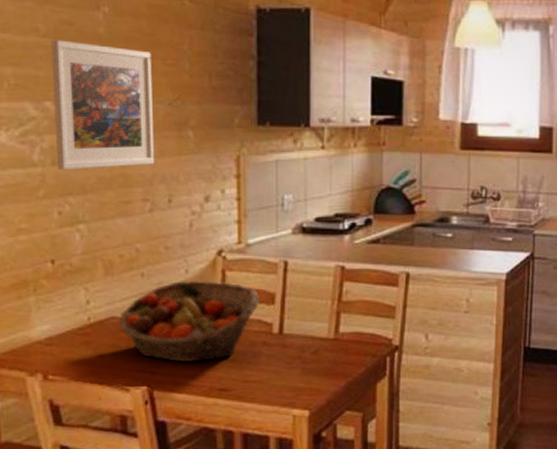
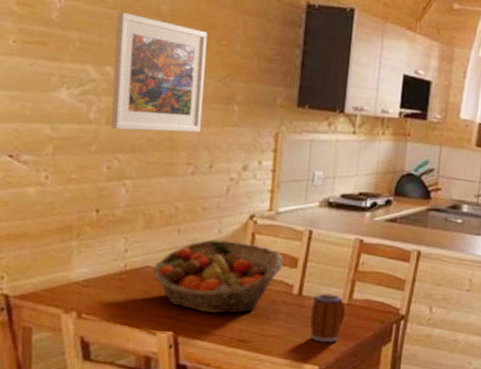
mug: none [294,329,333,384] -> present [310,293,346,343]

